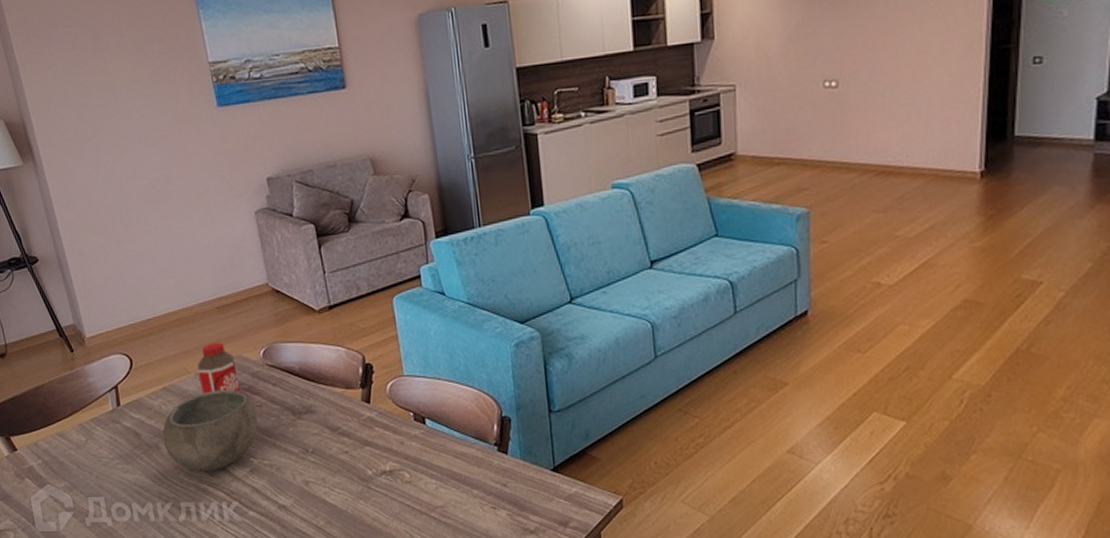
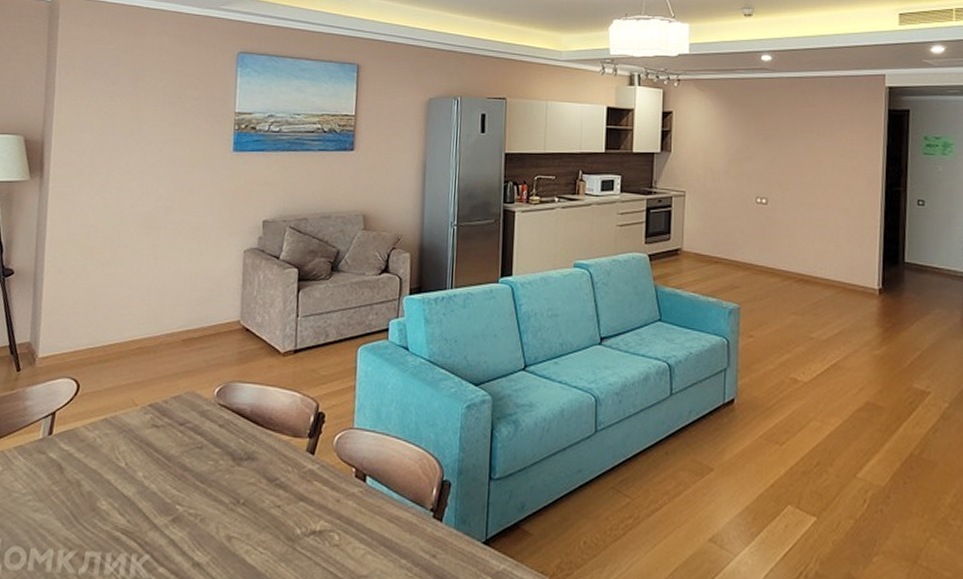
bowl: present [162,389,258,473] -> none [86,426,196,518]
bottle: present [197,342,241,394] -> none [143,375,187,430]

